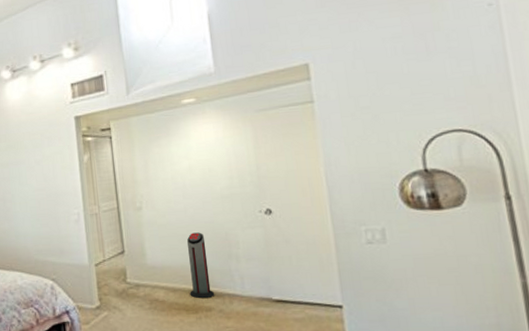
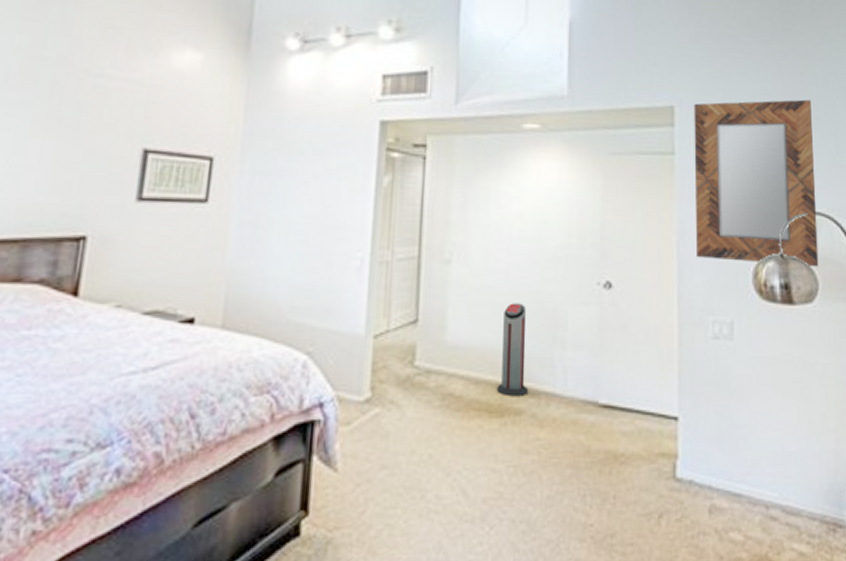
home mirror: none [326,33,465,182] -> present [694,99,819,268]

